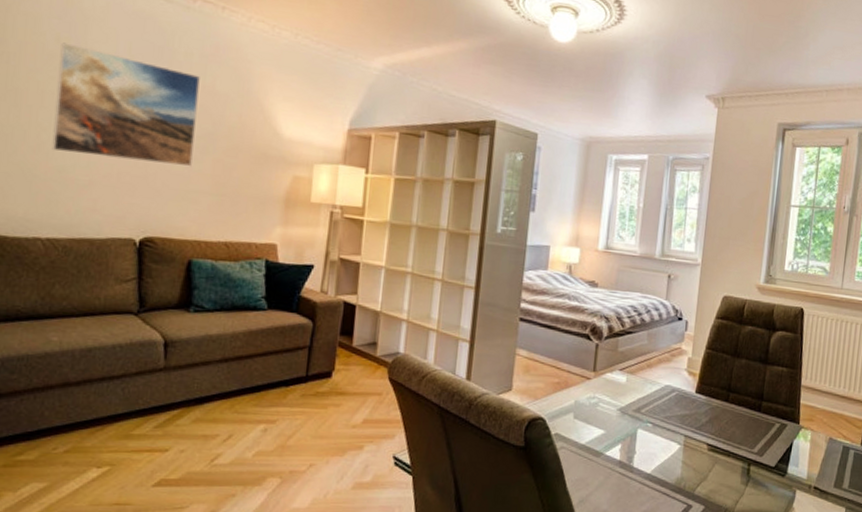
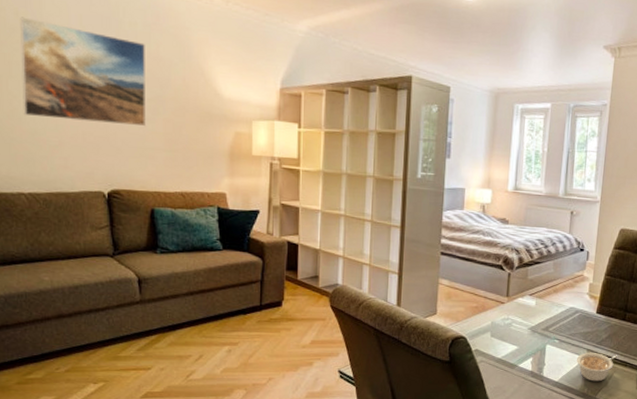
legume: none [672,439,720,475] -> present [577,352,618,382]

